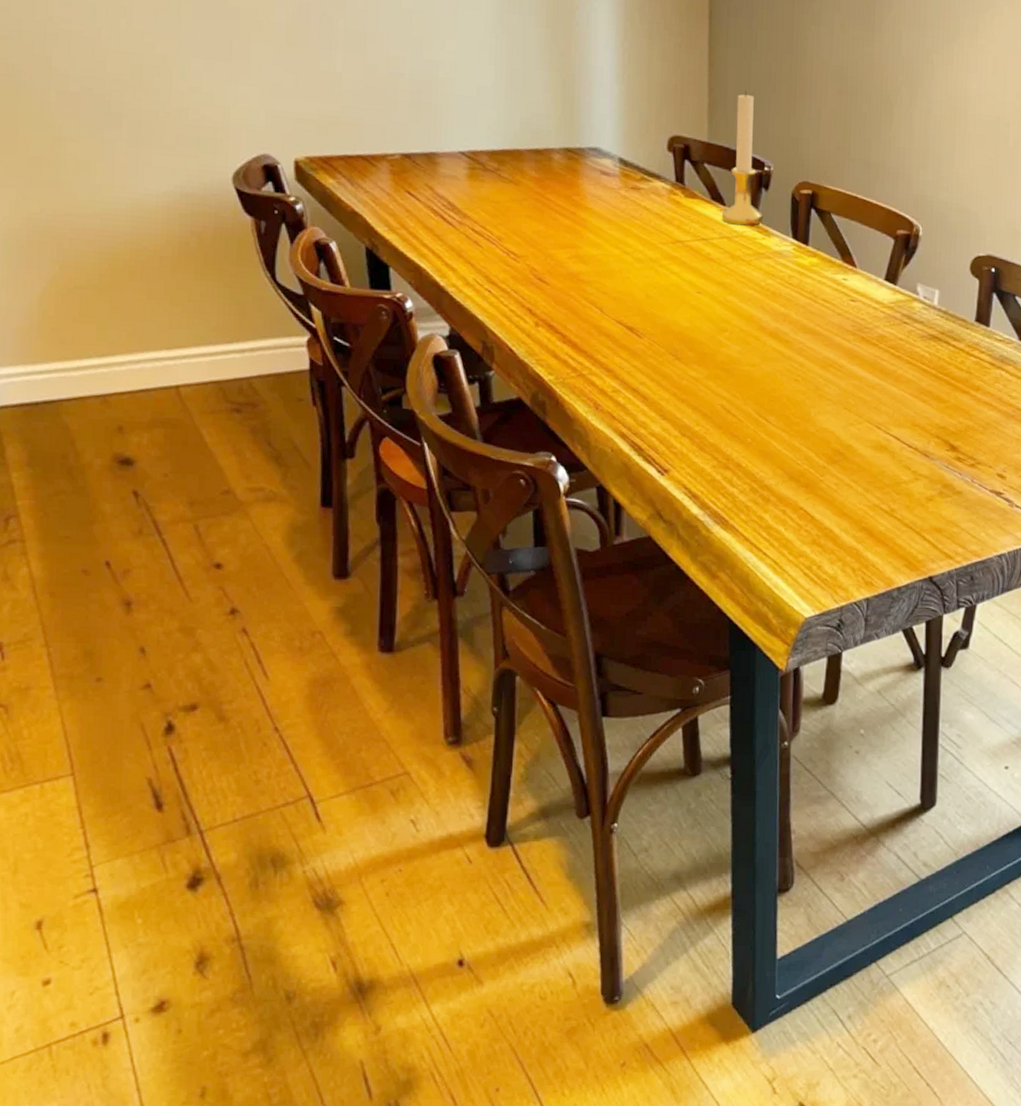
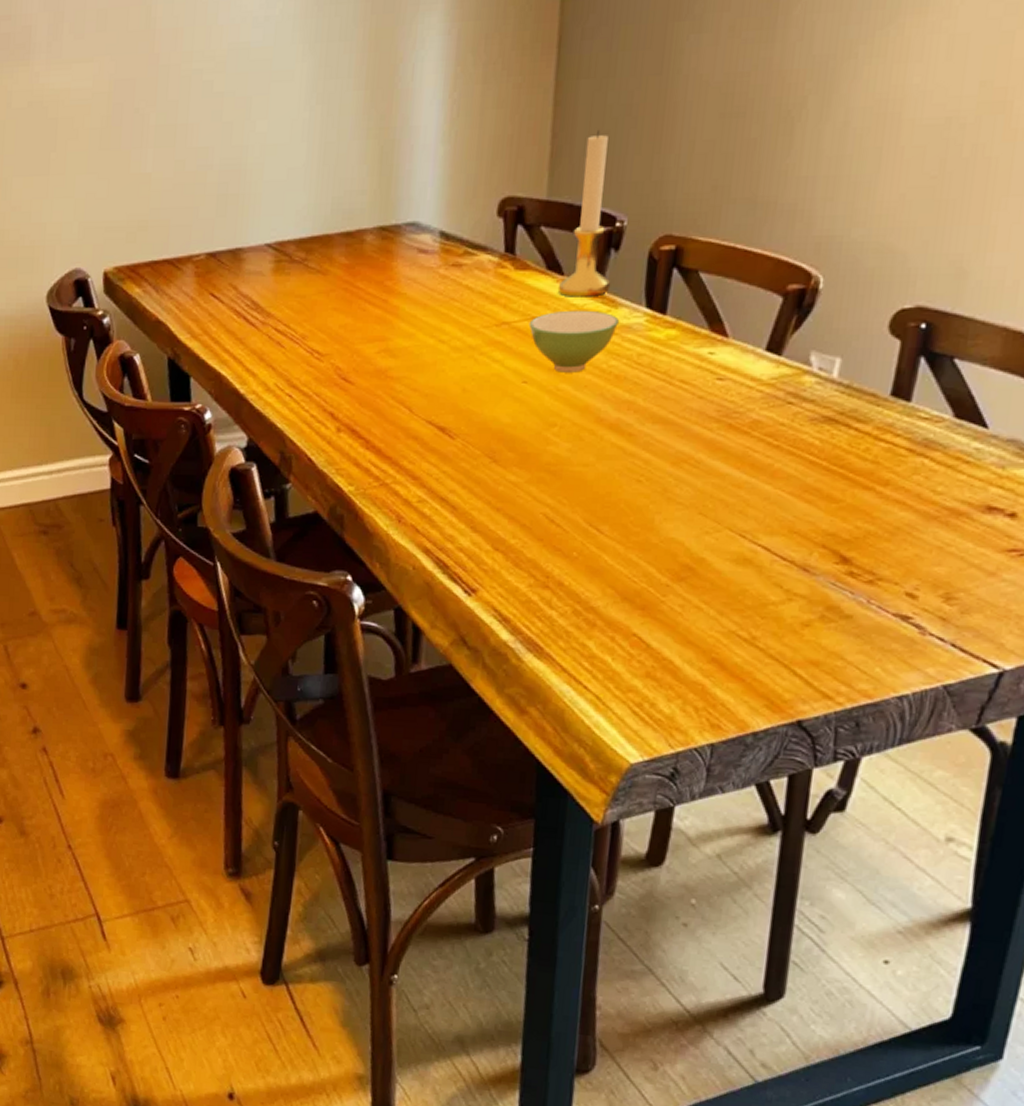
bowl: none [699,235,772,288] -> present [528,310,619,373]

